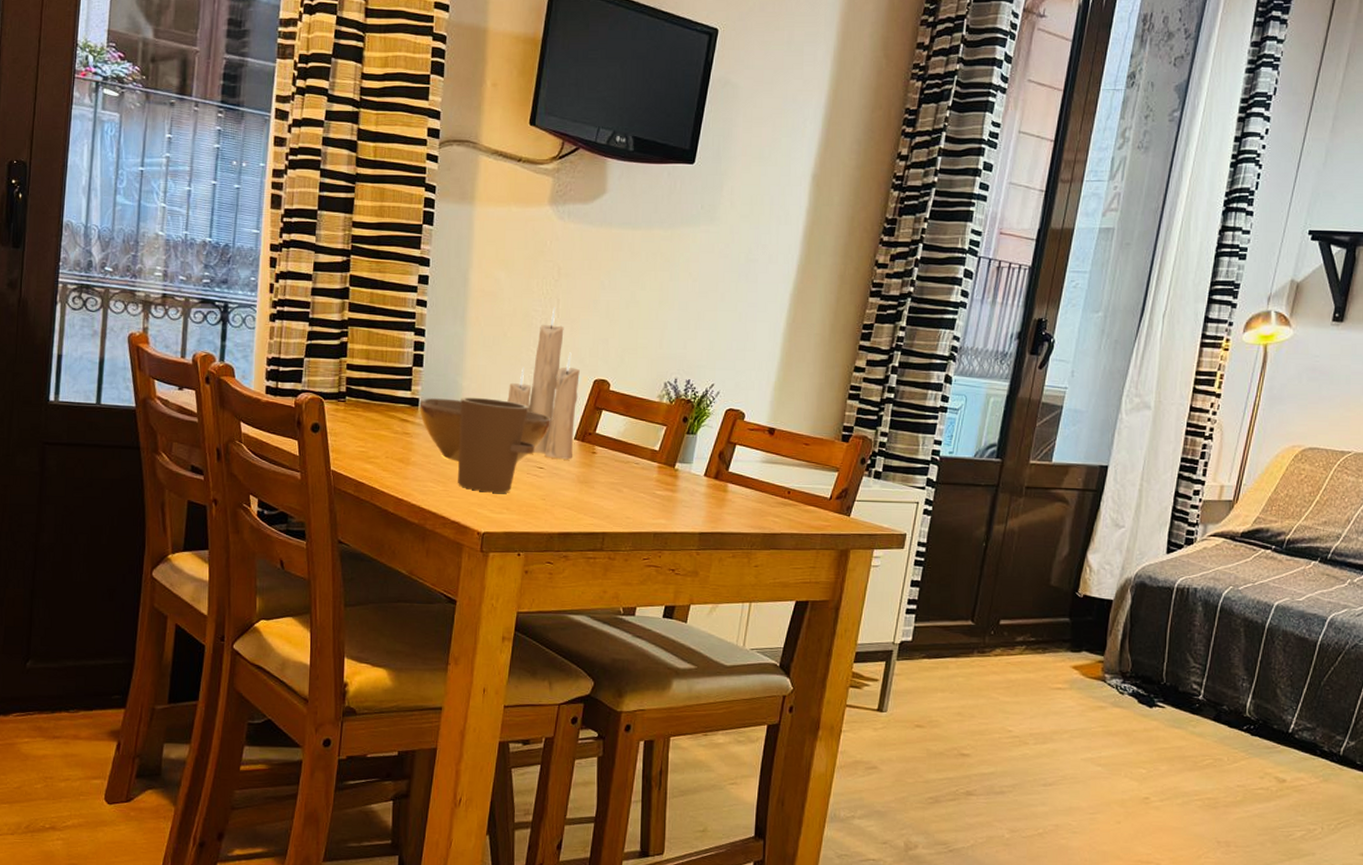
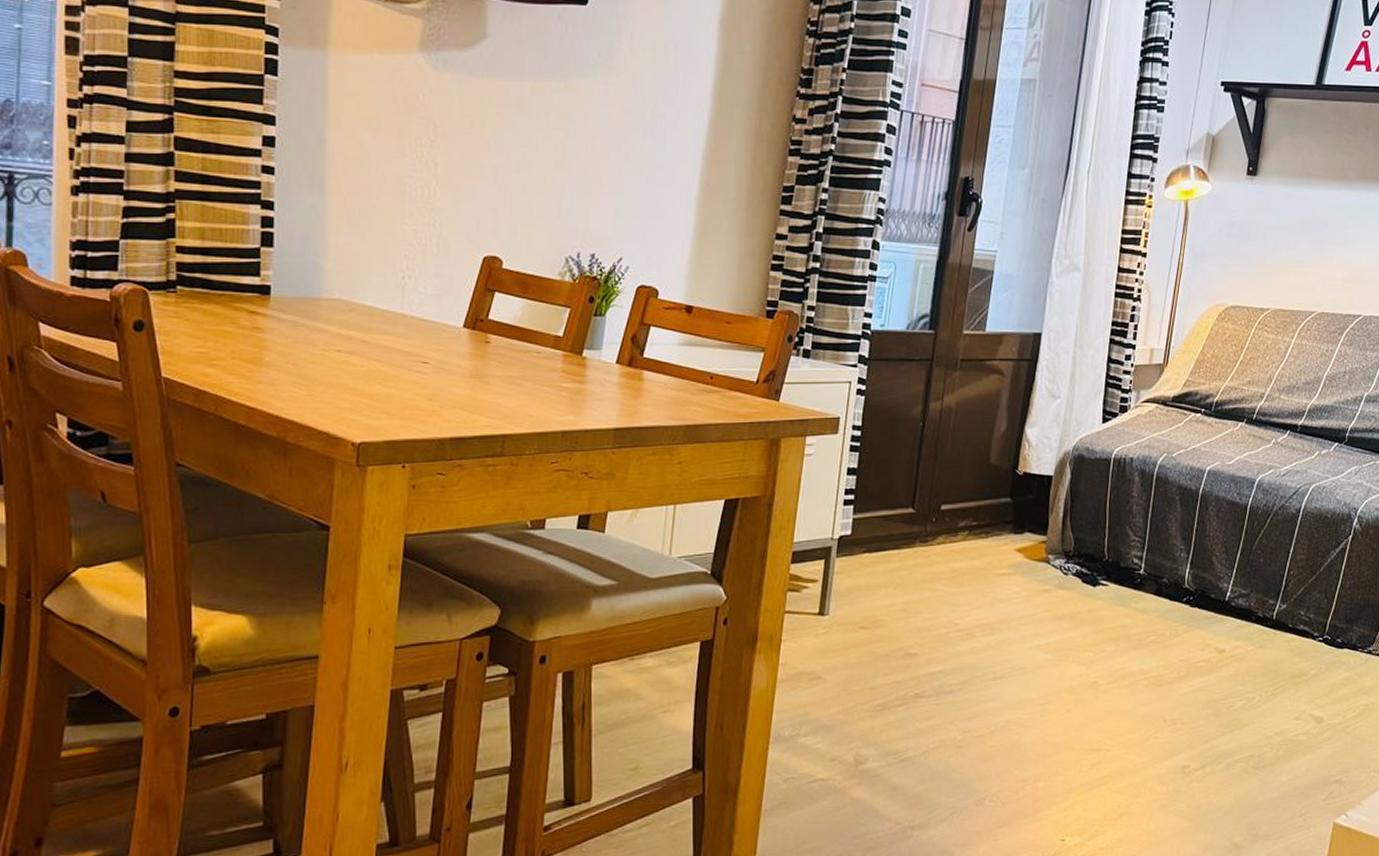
bowl: present [419,398,552,464] -> none [272,284,435,360]
cup: present [458,397,535,493] -> none [323,281,417,395]
candle: present [507,307,580,460] -> none [380,172,466,352]

